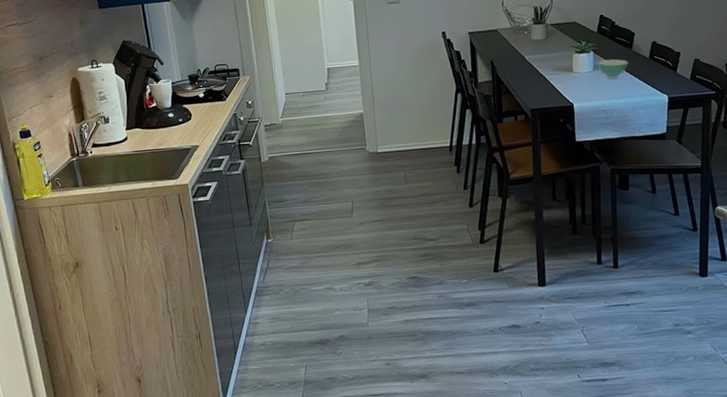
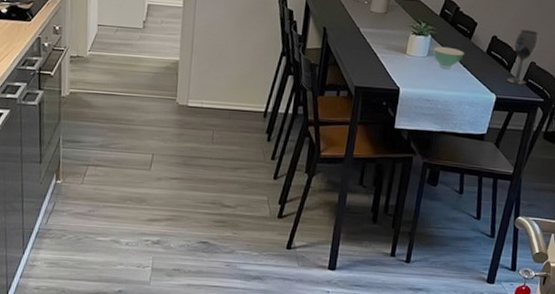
wine glass: none [674,30,698,82] -> present [506,29,539,85]

